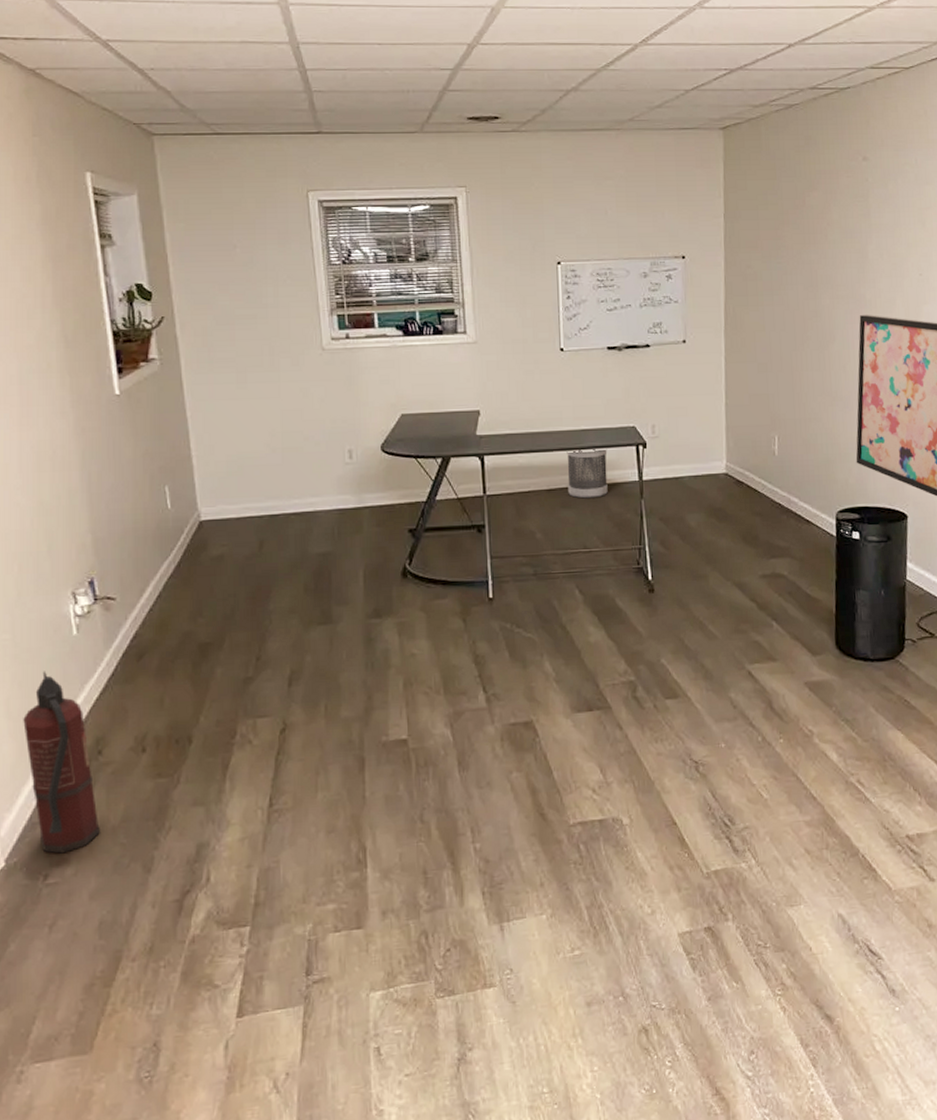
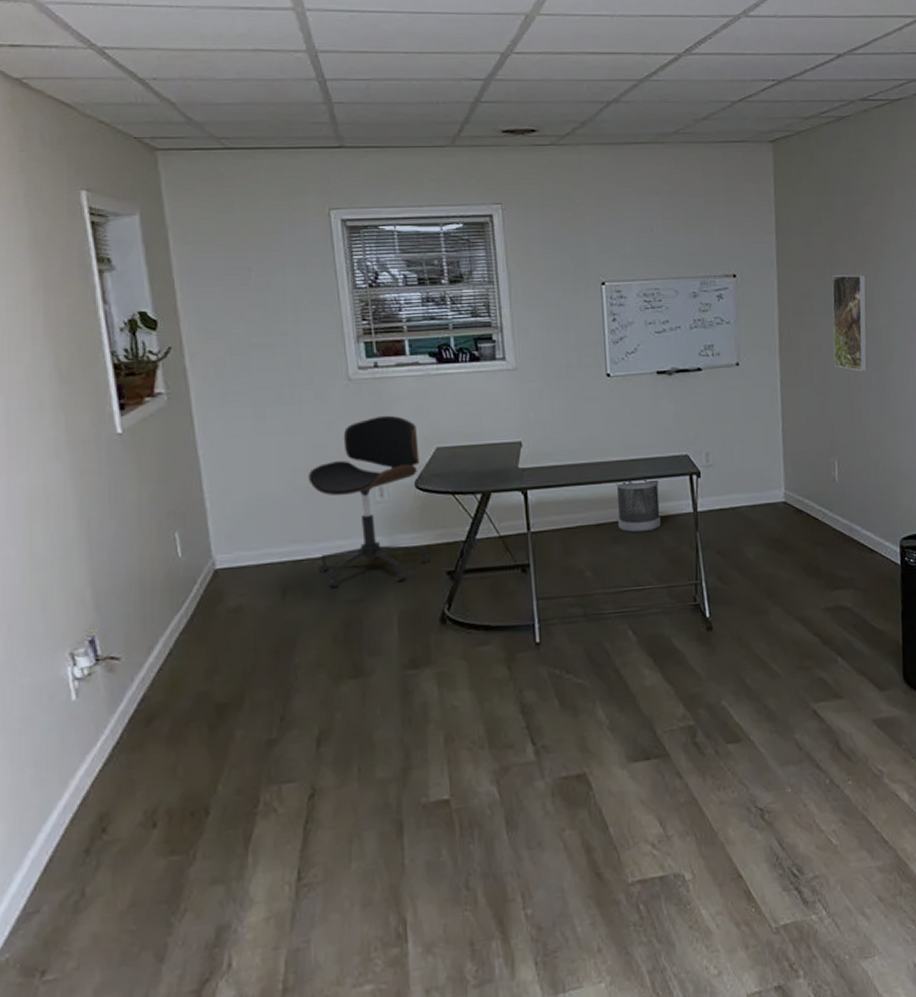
fire extinguisher: present [23,671,100,854] -> none [15,742,105,946]
office chair: none [284,383,394,541] -> present [308,415,430,587]
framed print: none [776,257,811,351] -> present [832,274,868,372]

